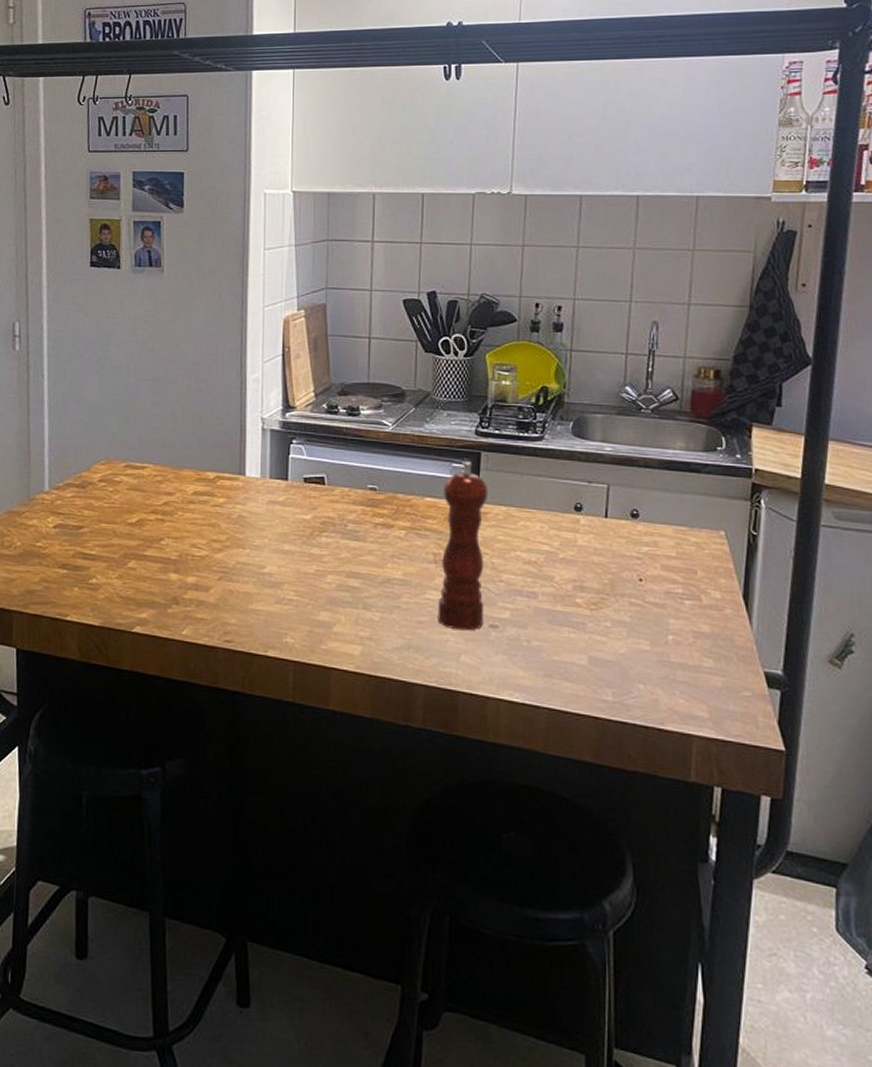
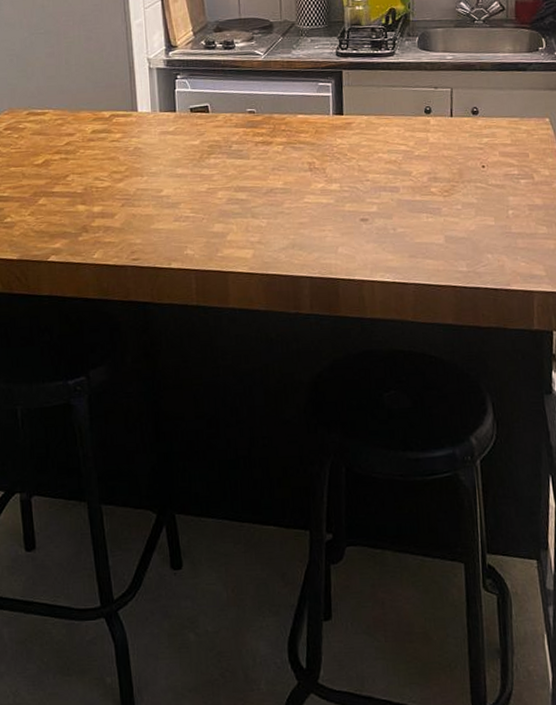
pepper mill: present [437,460,488,631] -> none [312,79,355,227]

